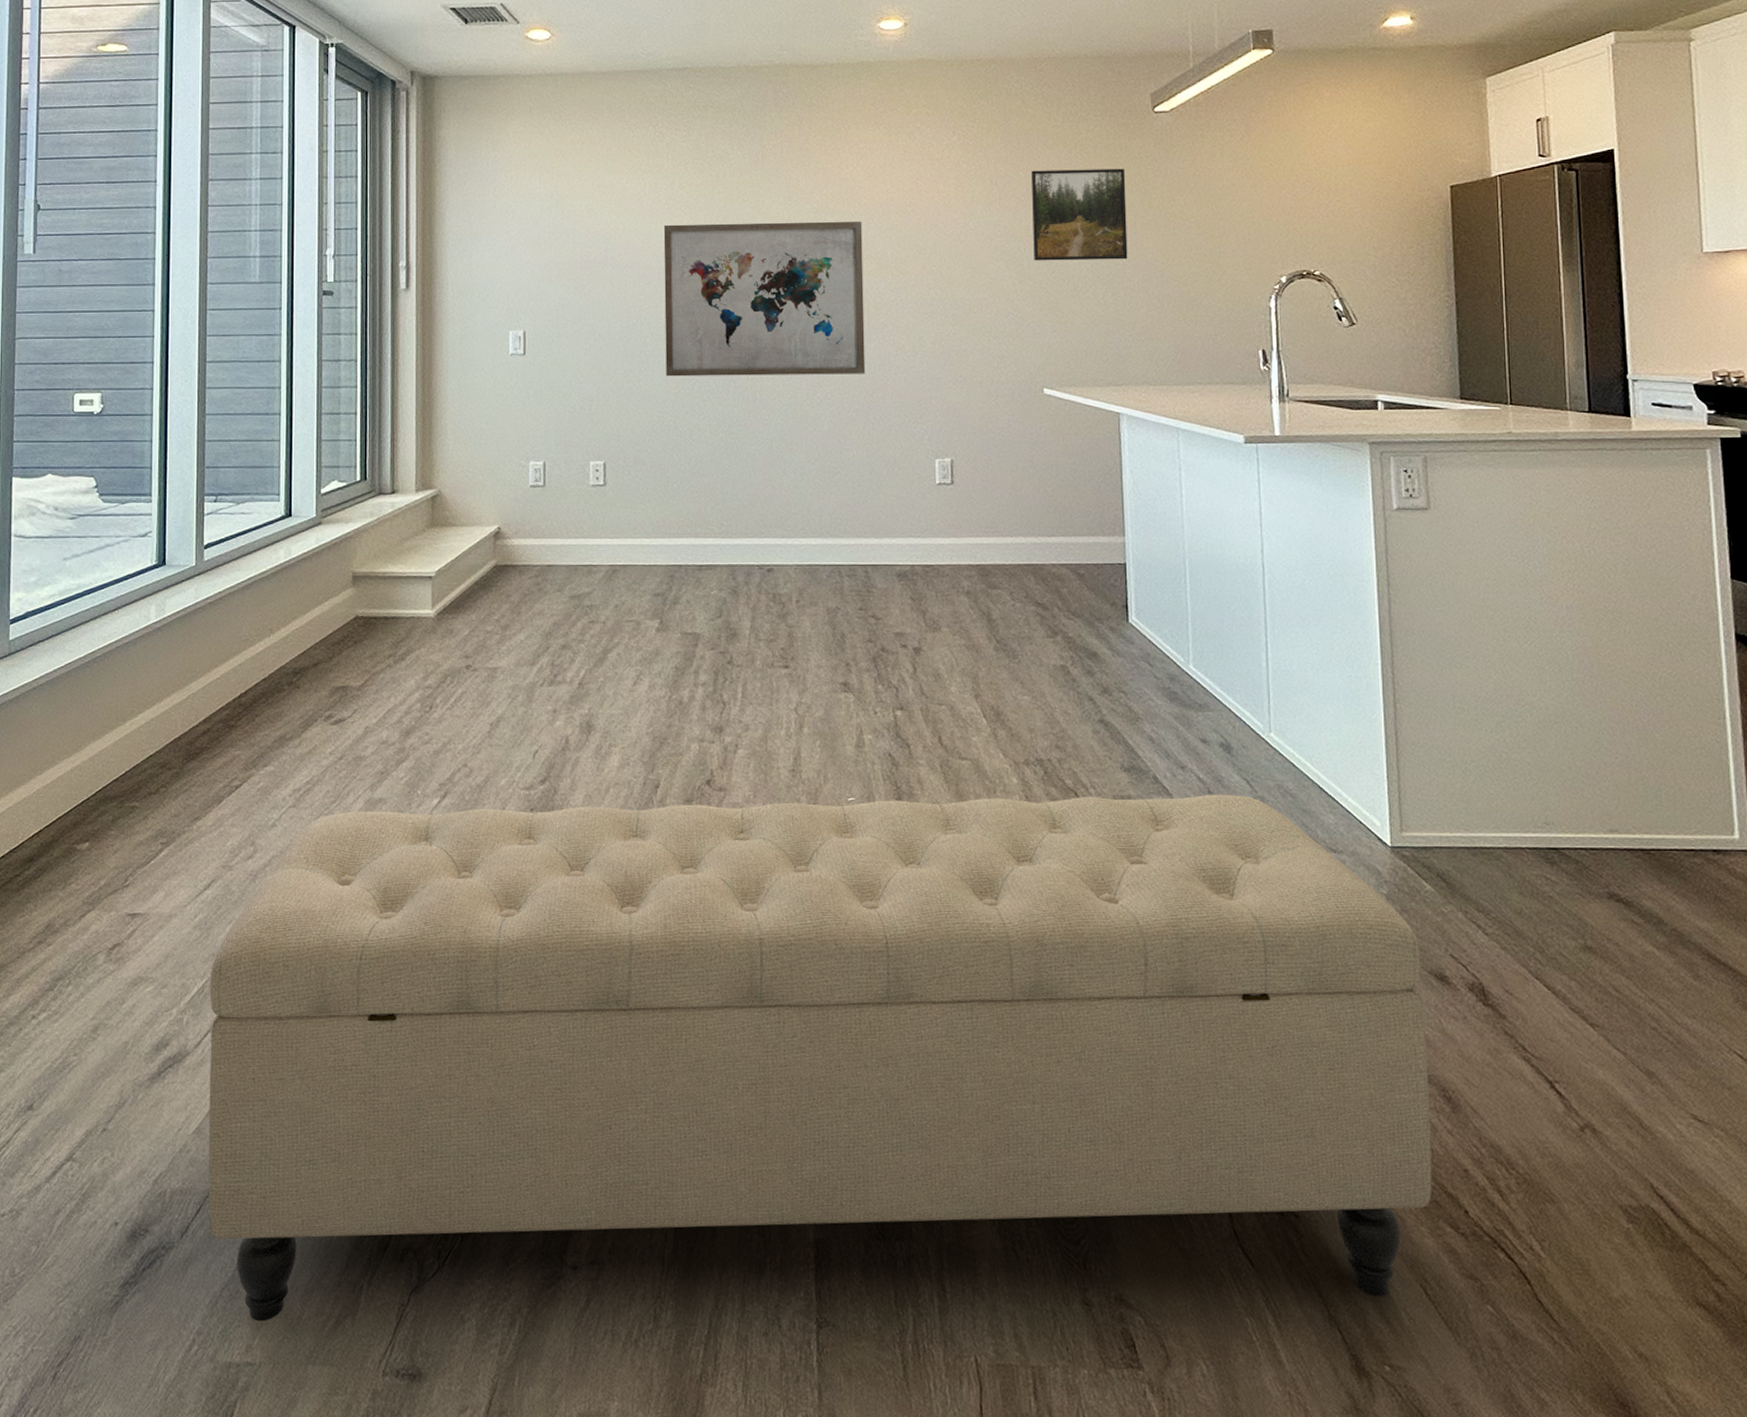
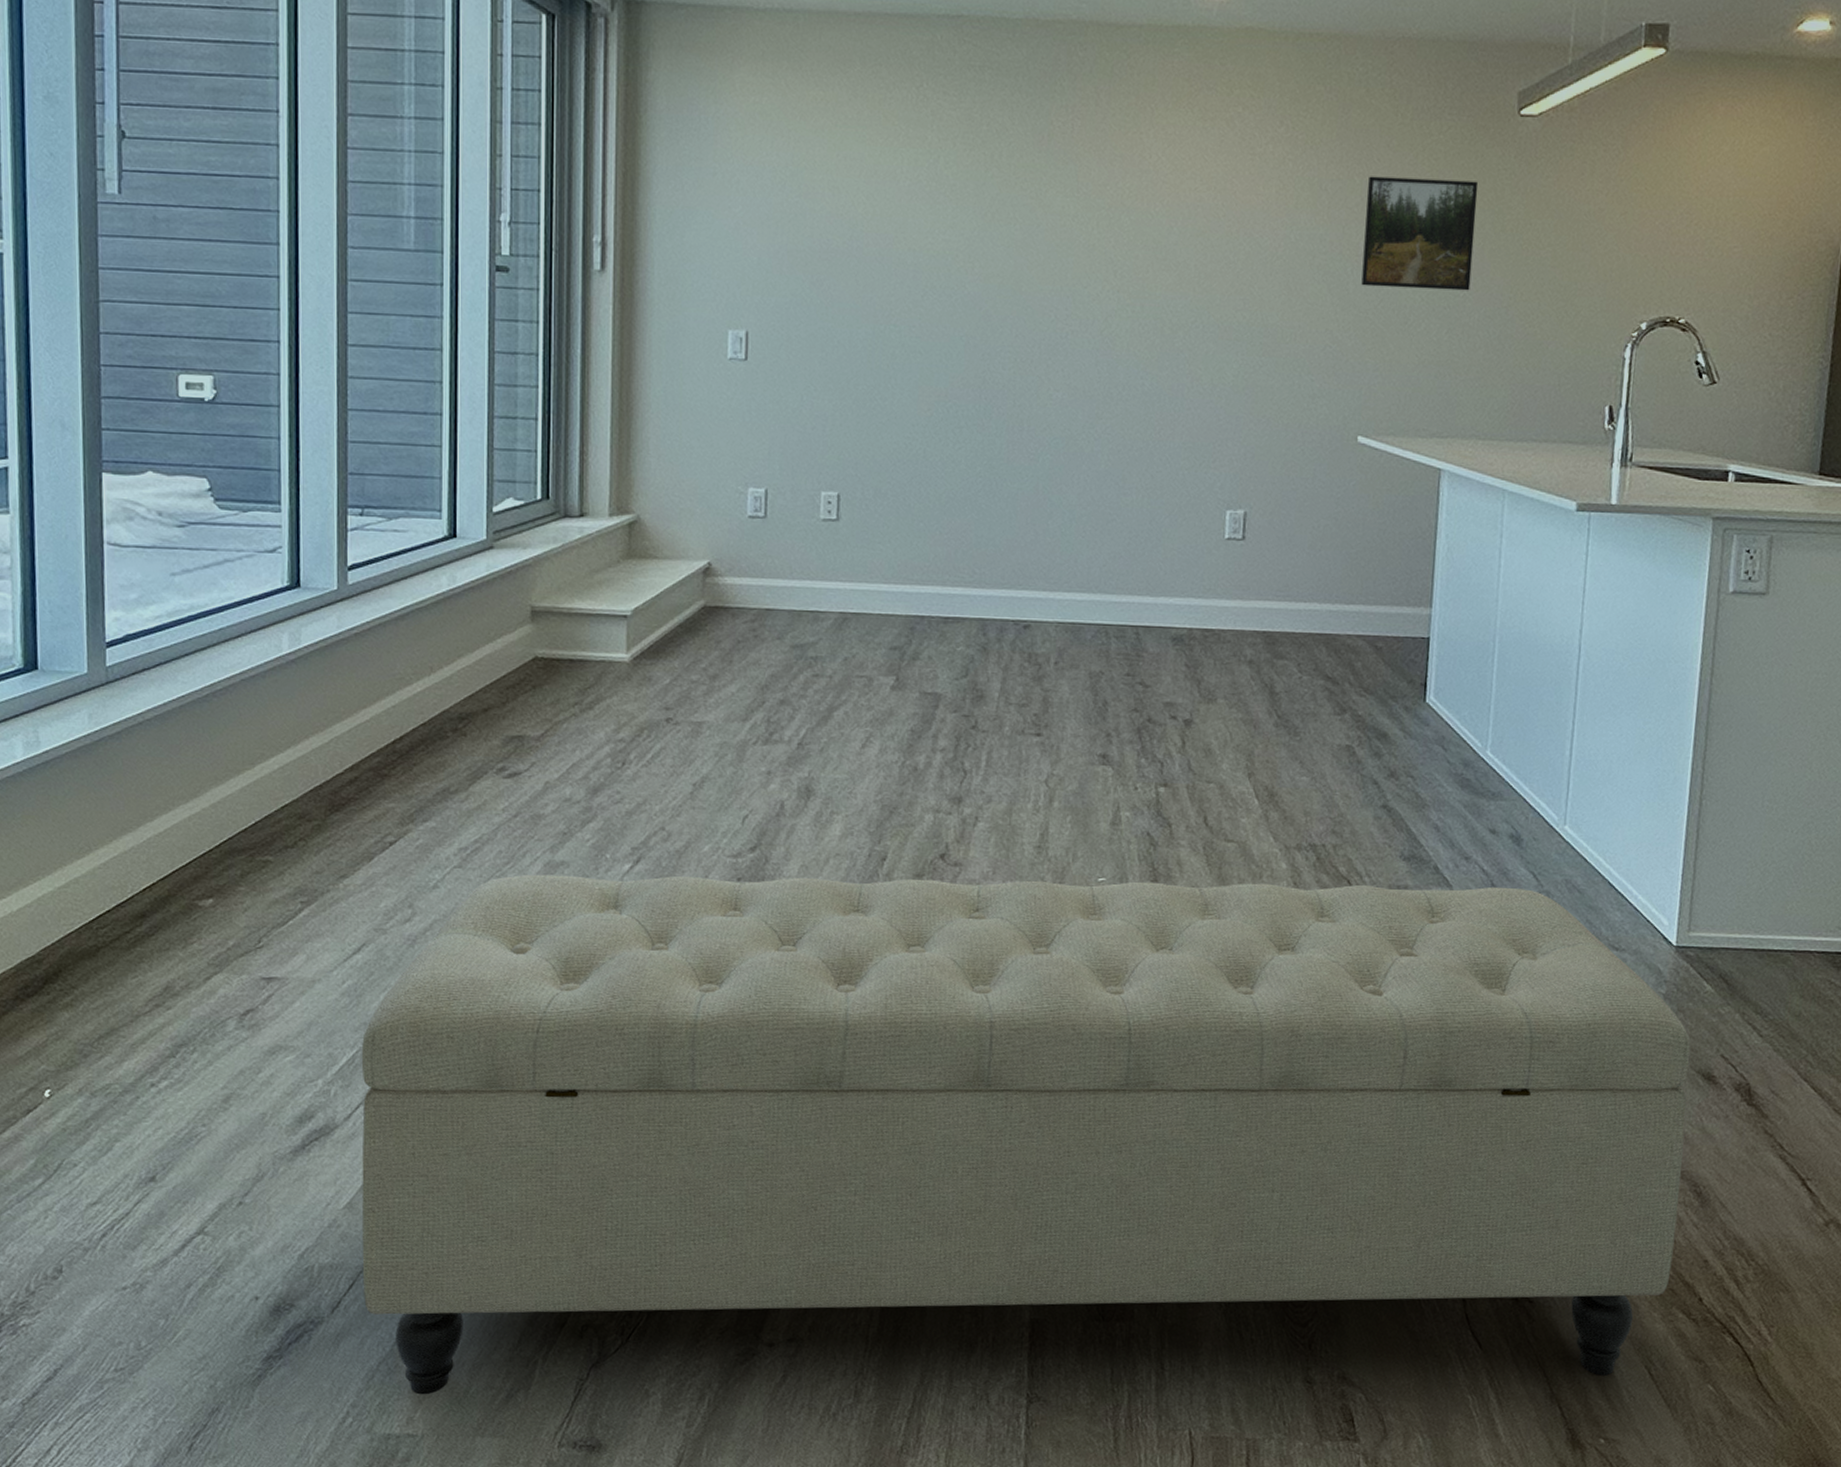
wall art: present [663,221,866,377] -> none [916,212,1163,407]

